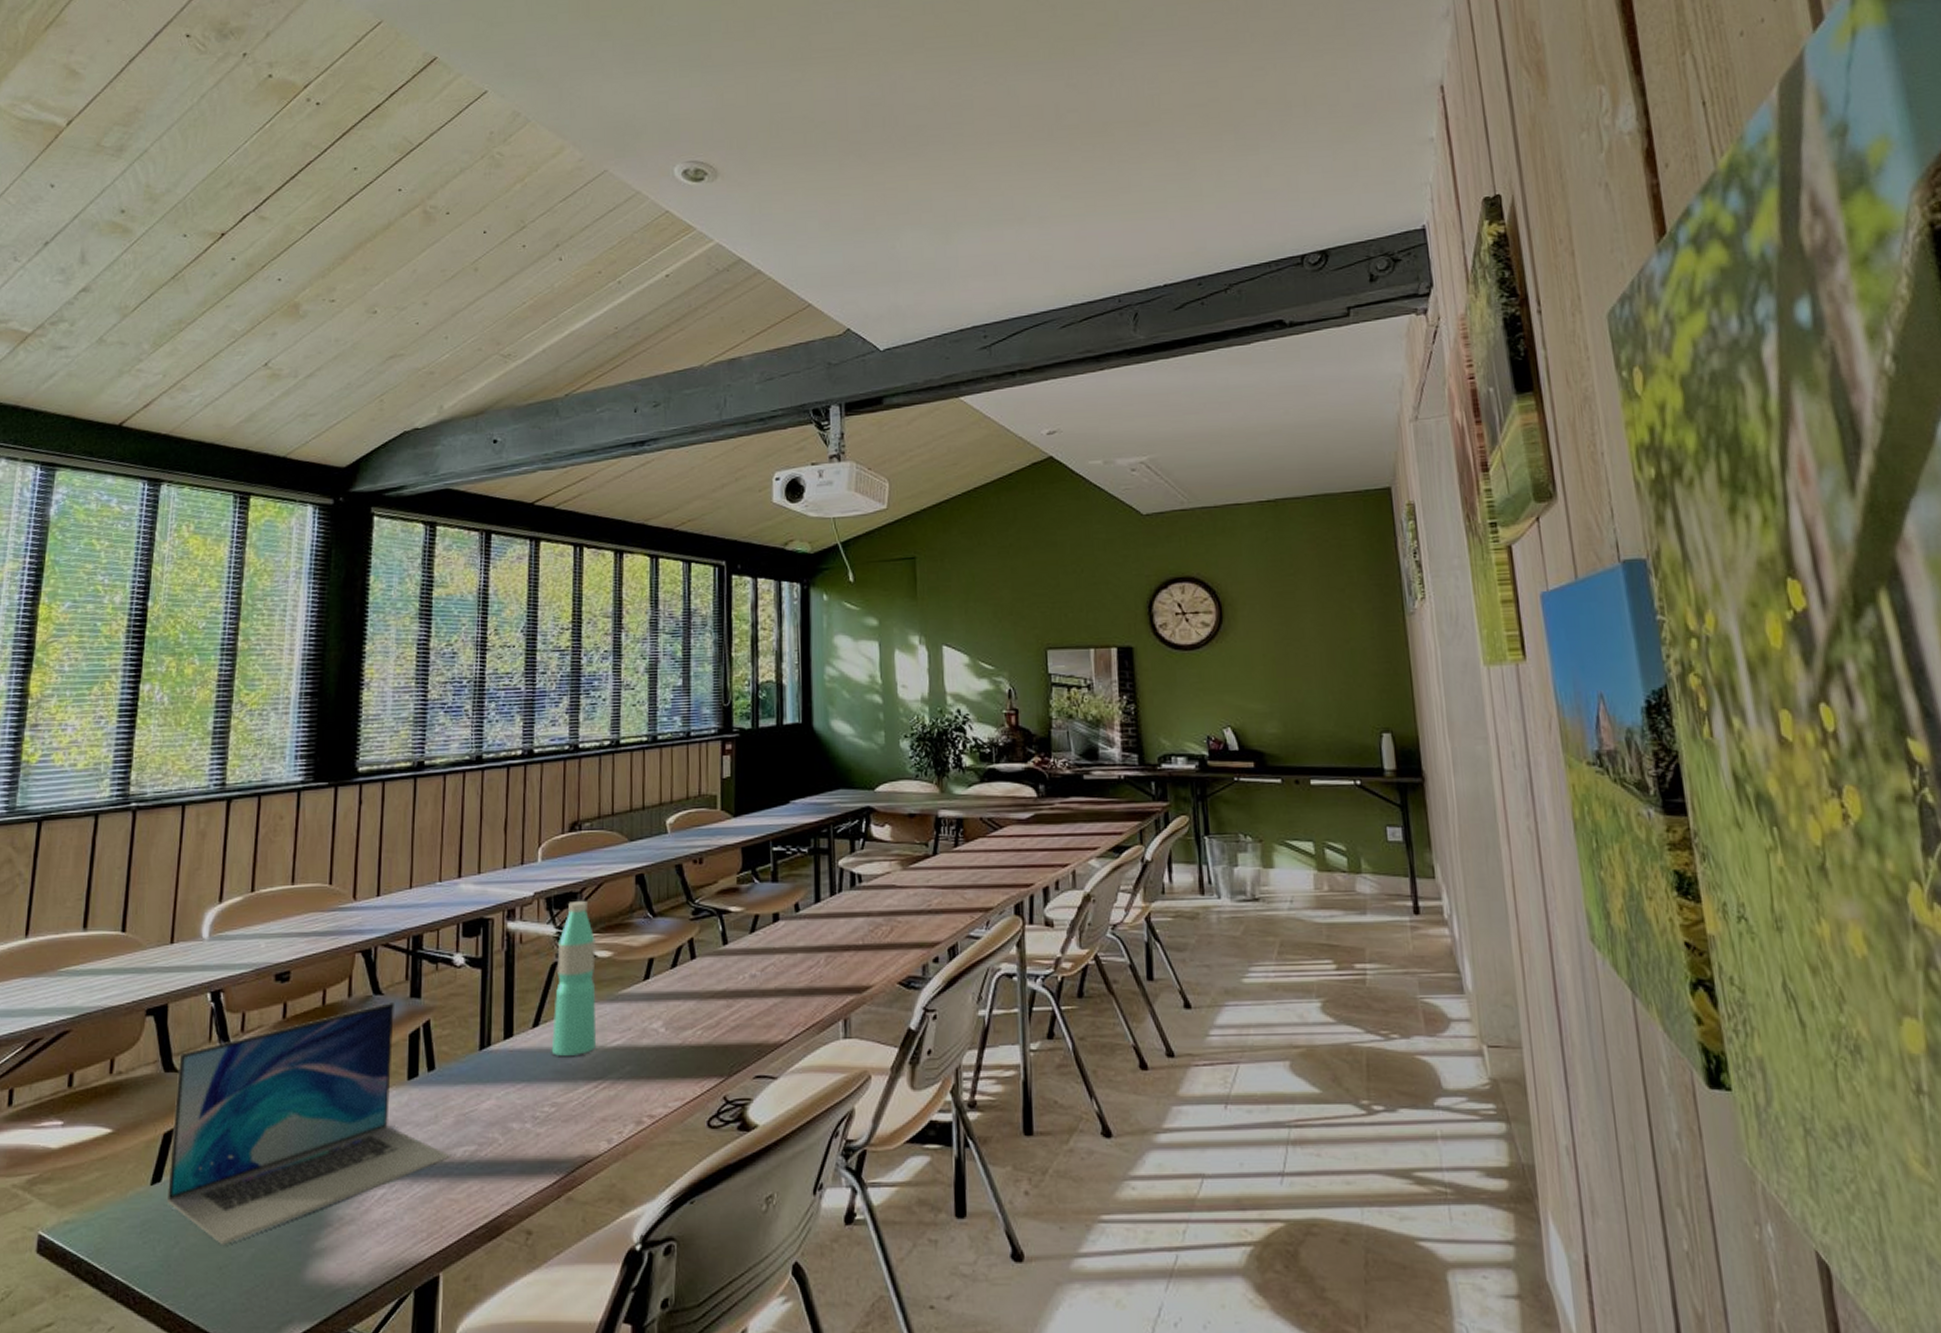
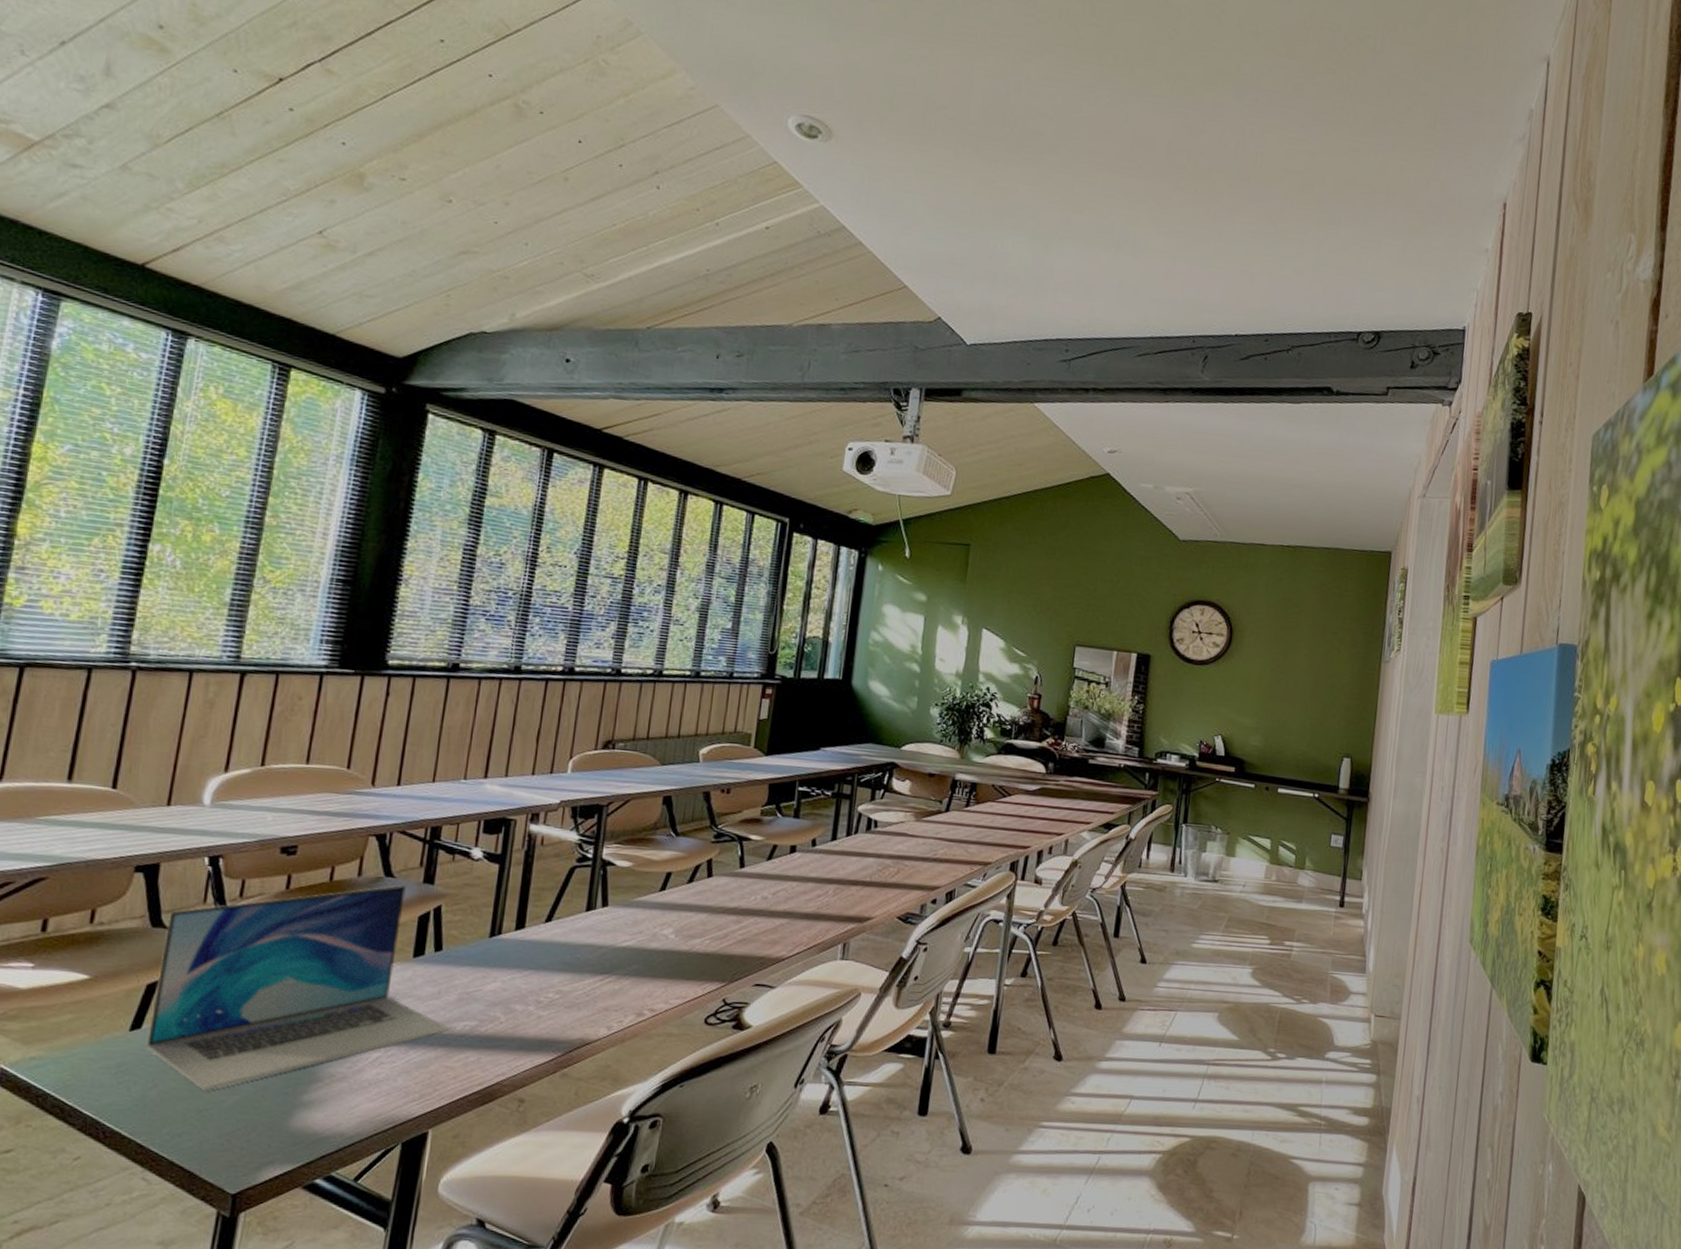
water bottle: present [551,900,597,1056] -> none [561,812,617,951]

